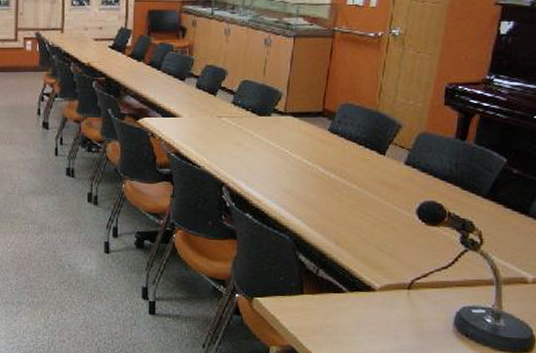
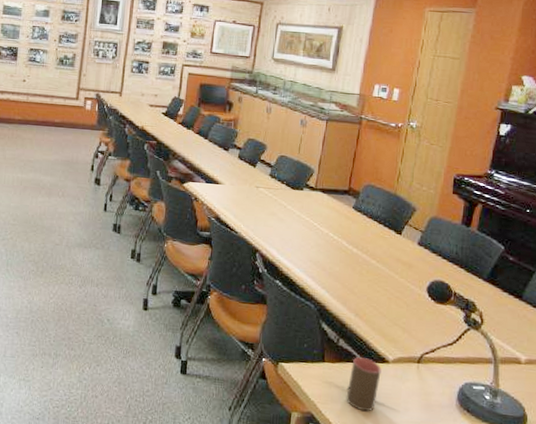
cup: none [329,287,367,342] -> present [346,357,382,412]

